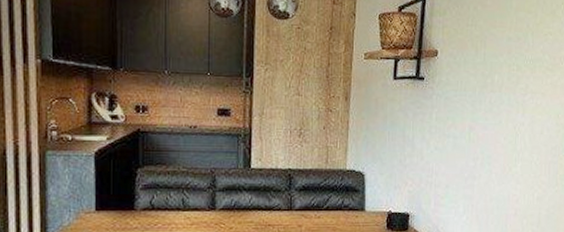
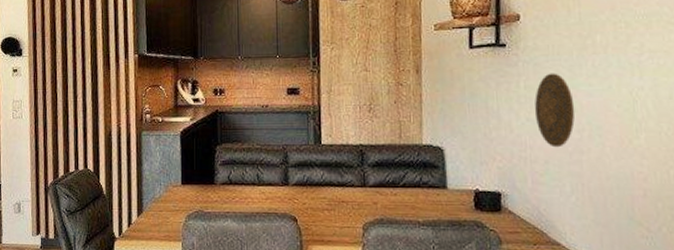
decorative plate: none [441,107,473,174] -> present [534,73,575,148]

